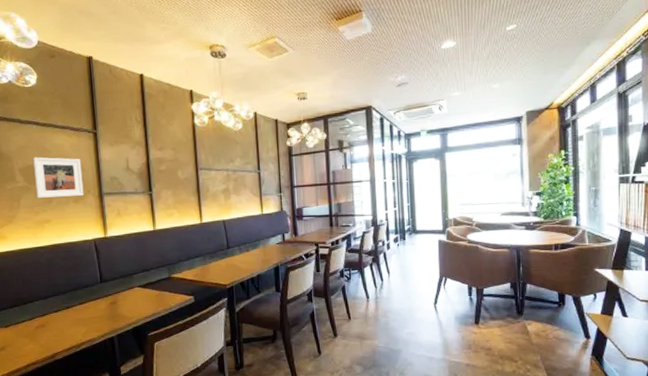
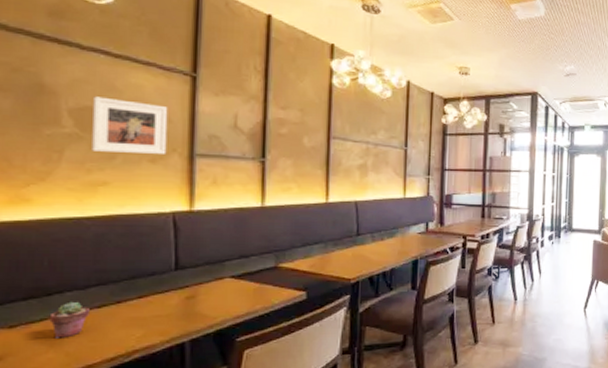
potted succulent: none [27,308,51,334] -> present [49,301,89,338]

